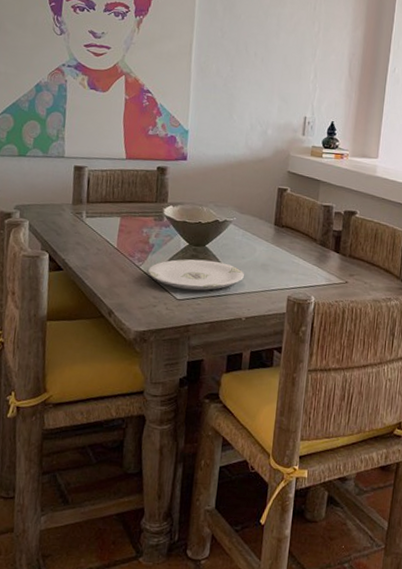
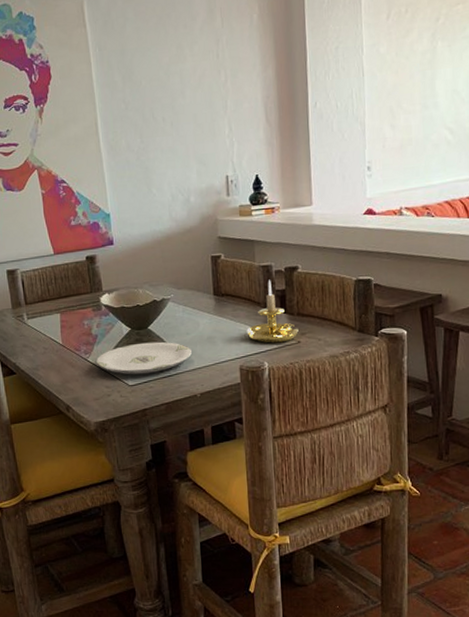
candle holder: none [299,219,348,281] -> present [246,279,299,343]

